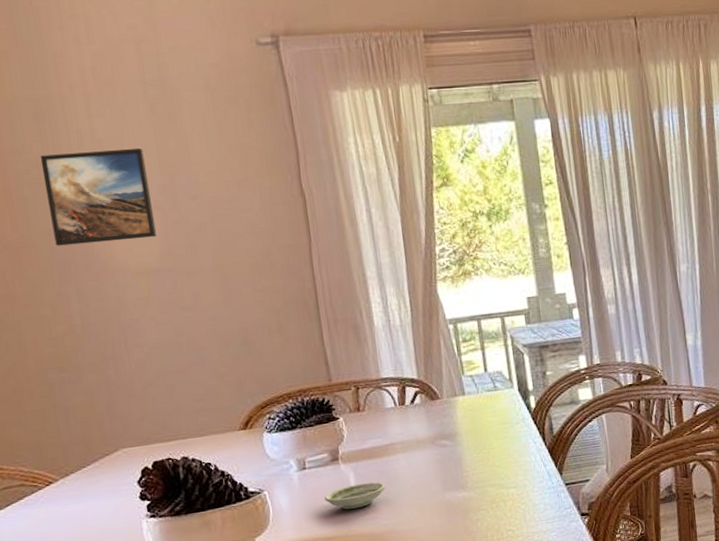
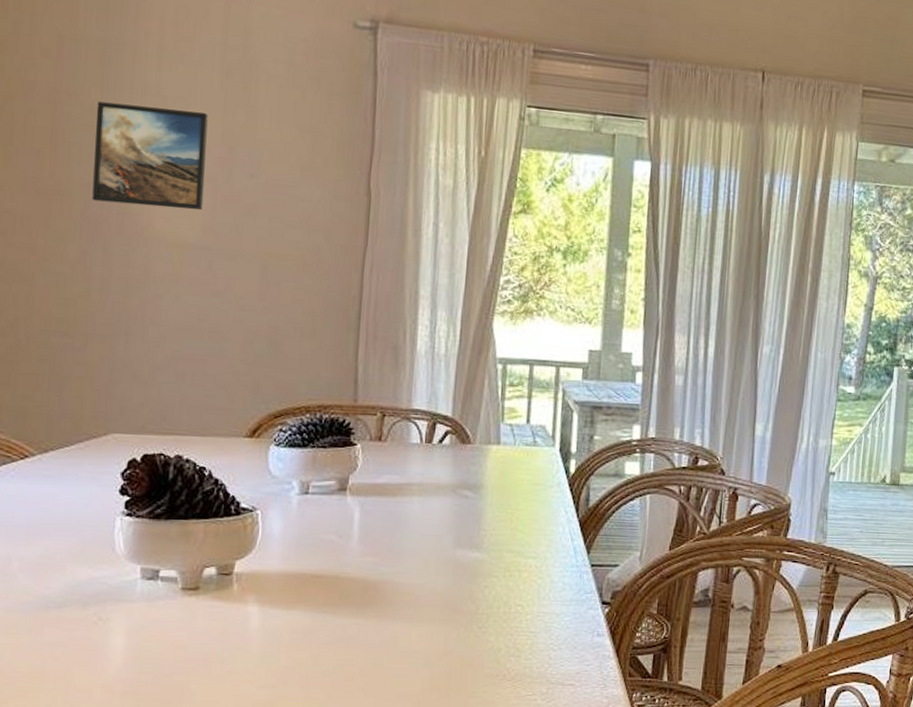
saucer: present [324,482,386,510] -> none [322,521,393,548]

